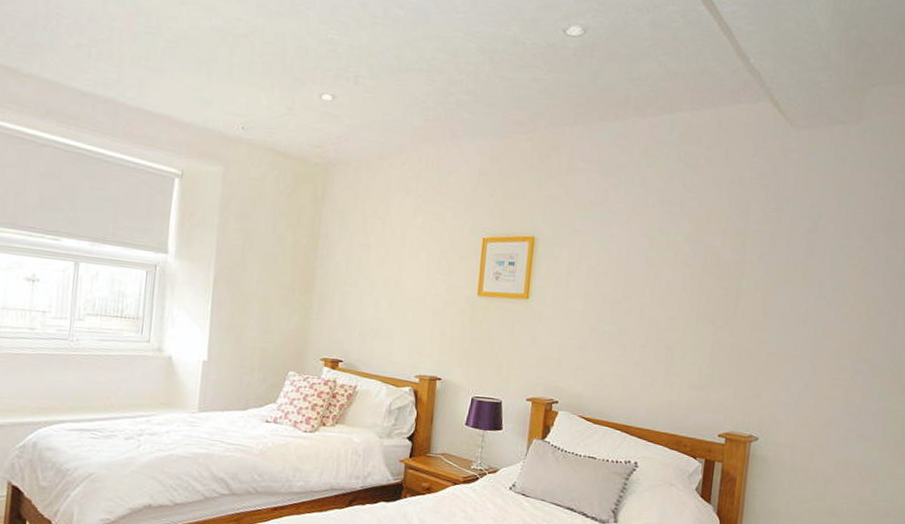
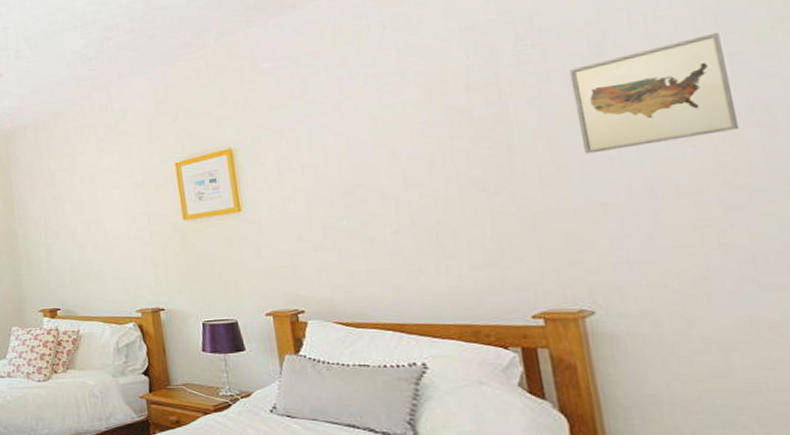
wall art: none [785,235,886,315] -> present [568,32,740,154]

